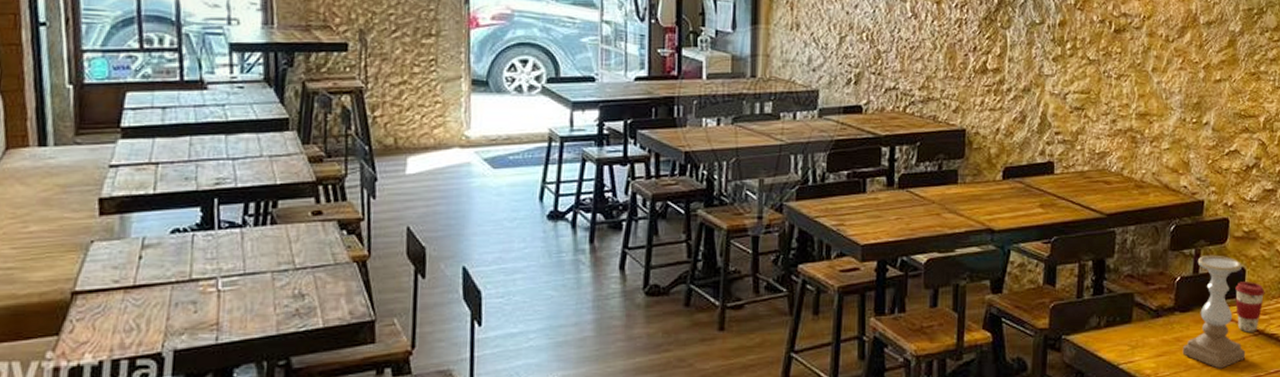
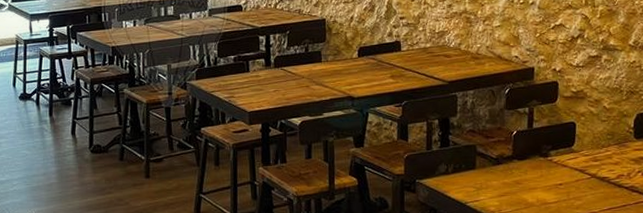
candle holder: present [1182,255,1246,369] -> none [522,112,580,207]
coffee cup: present [1235,282,1265,332] -> none [567,134,595,176]

